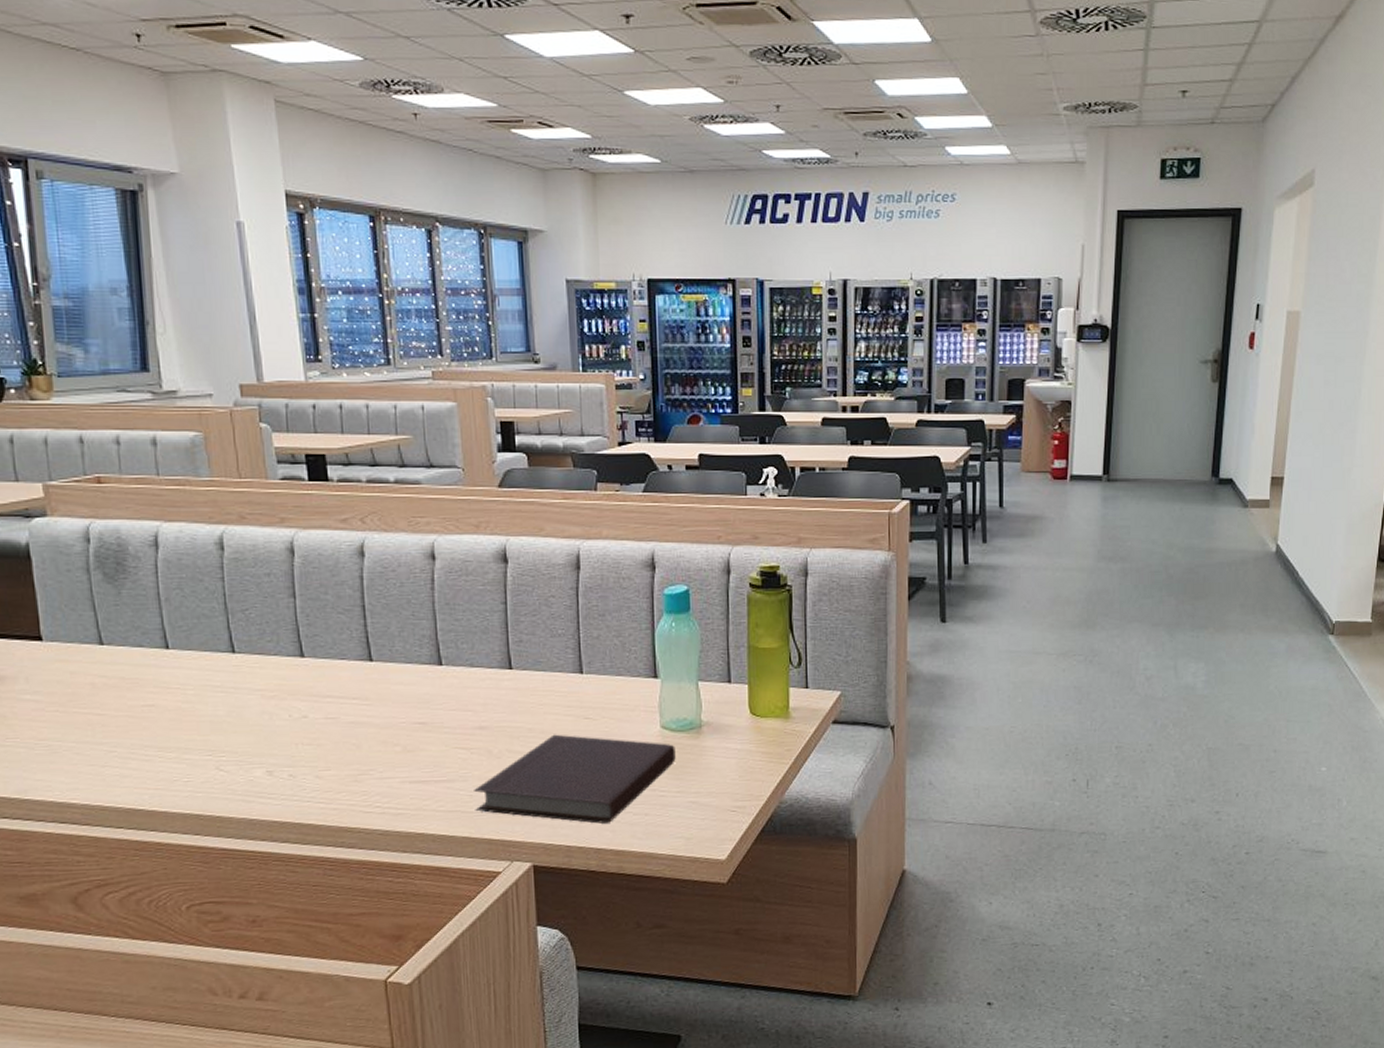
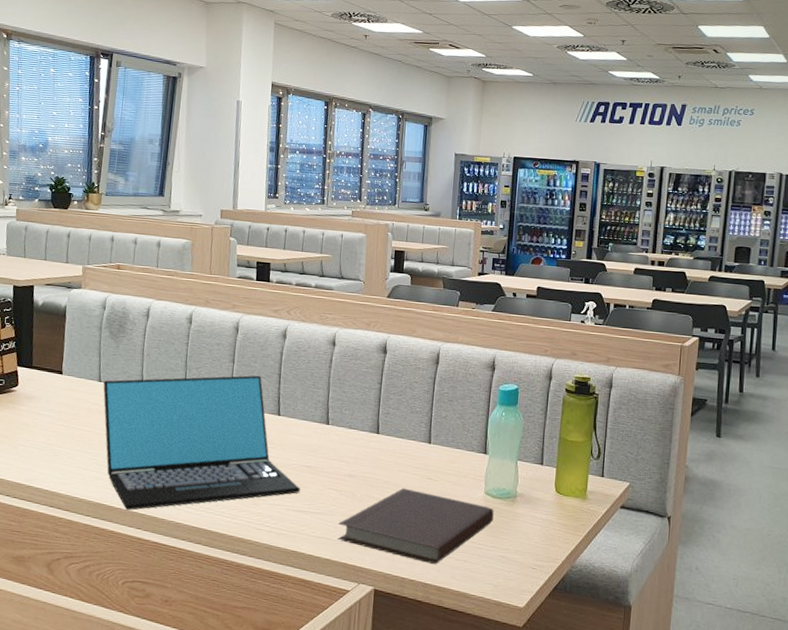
laptop: none [107,610,415,814] -> present [103,375,300,511]

